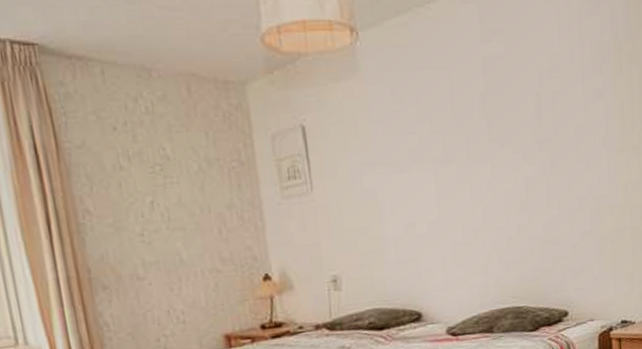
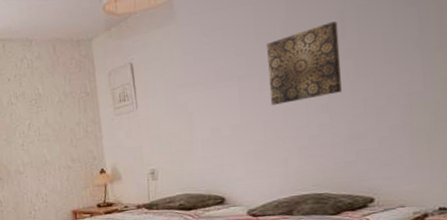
wall art: none [464,105,539,199] -> present [267,21,342,106]

